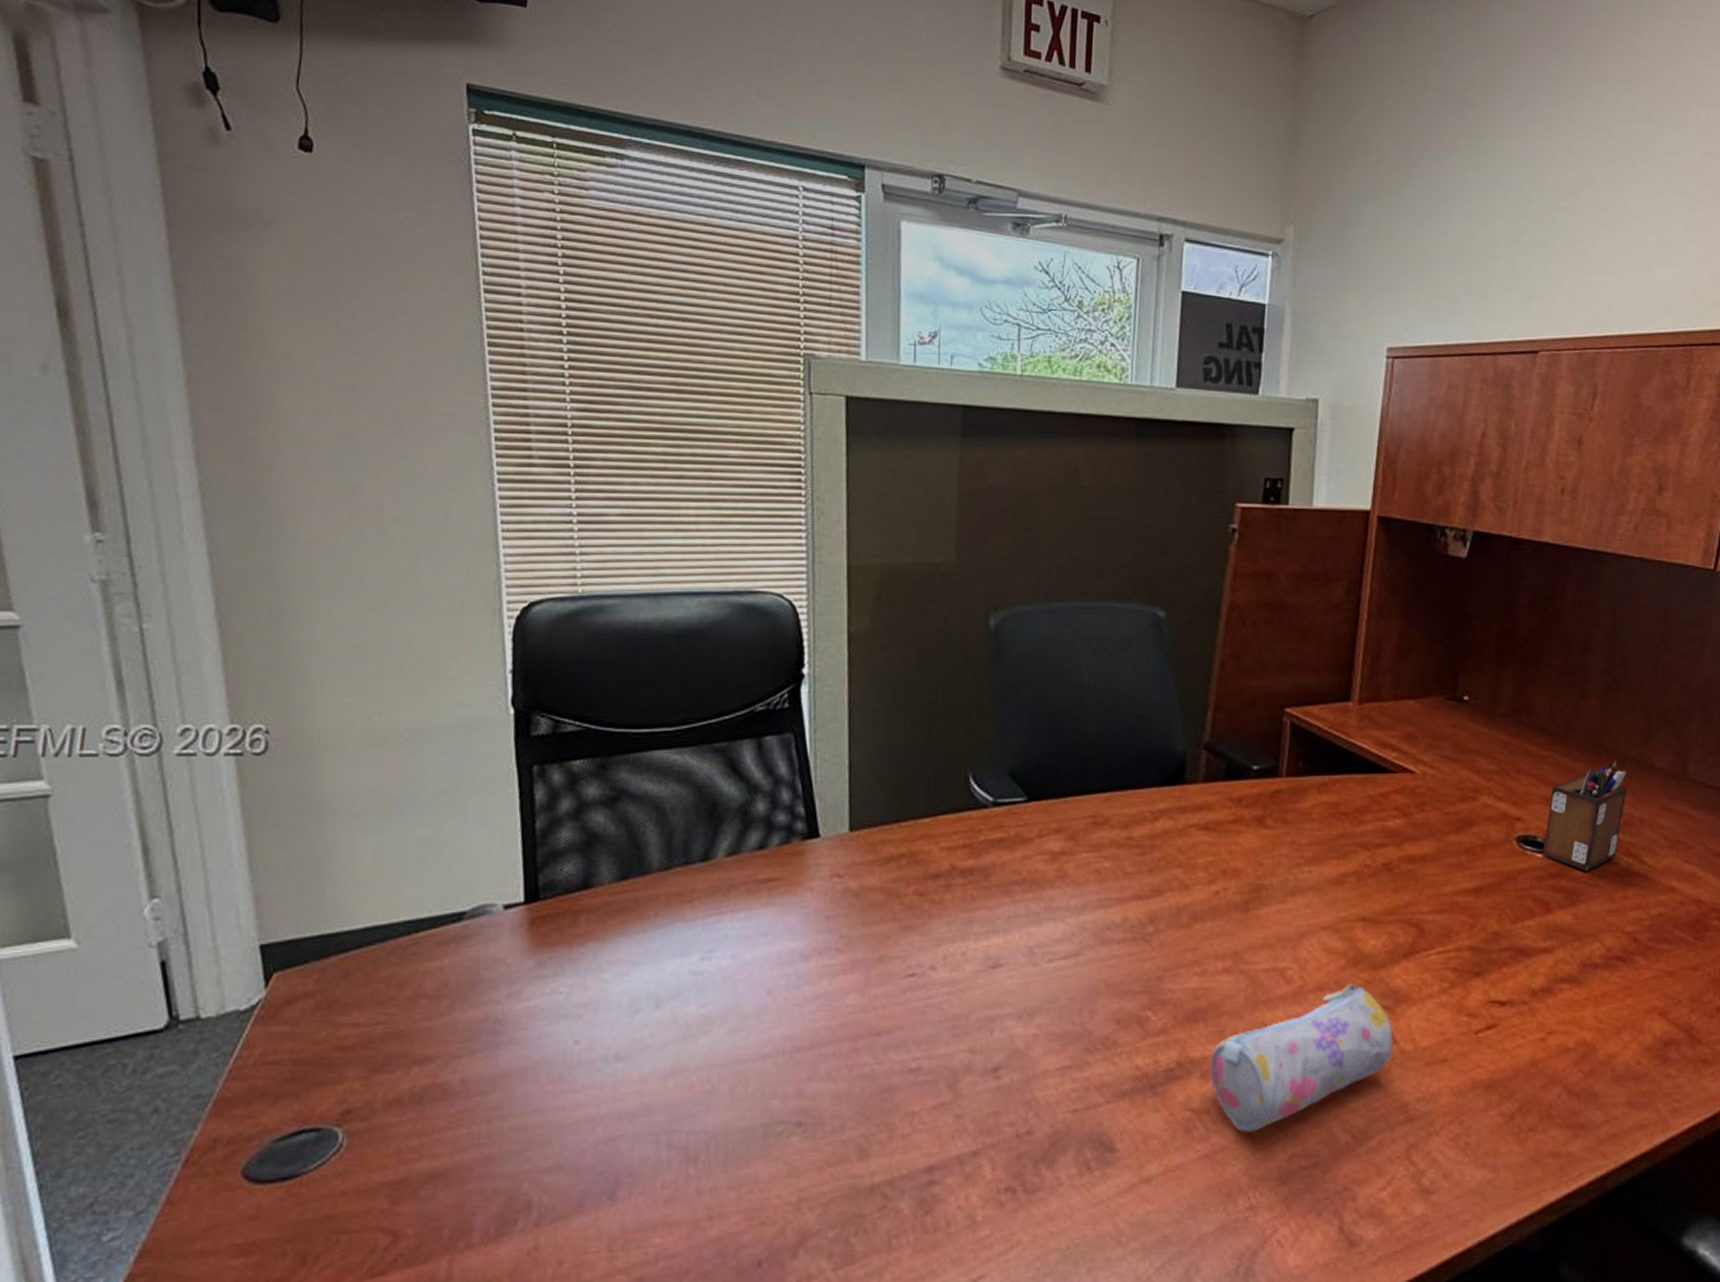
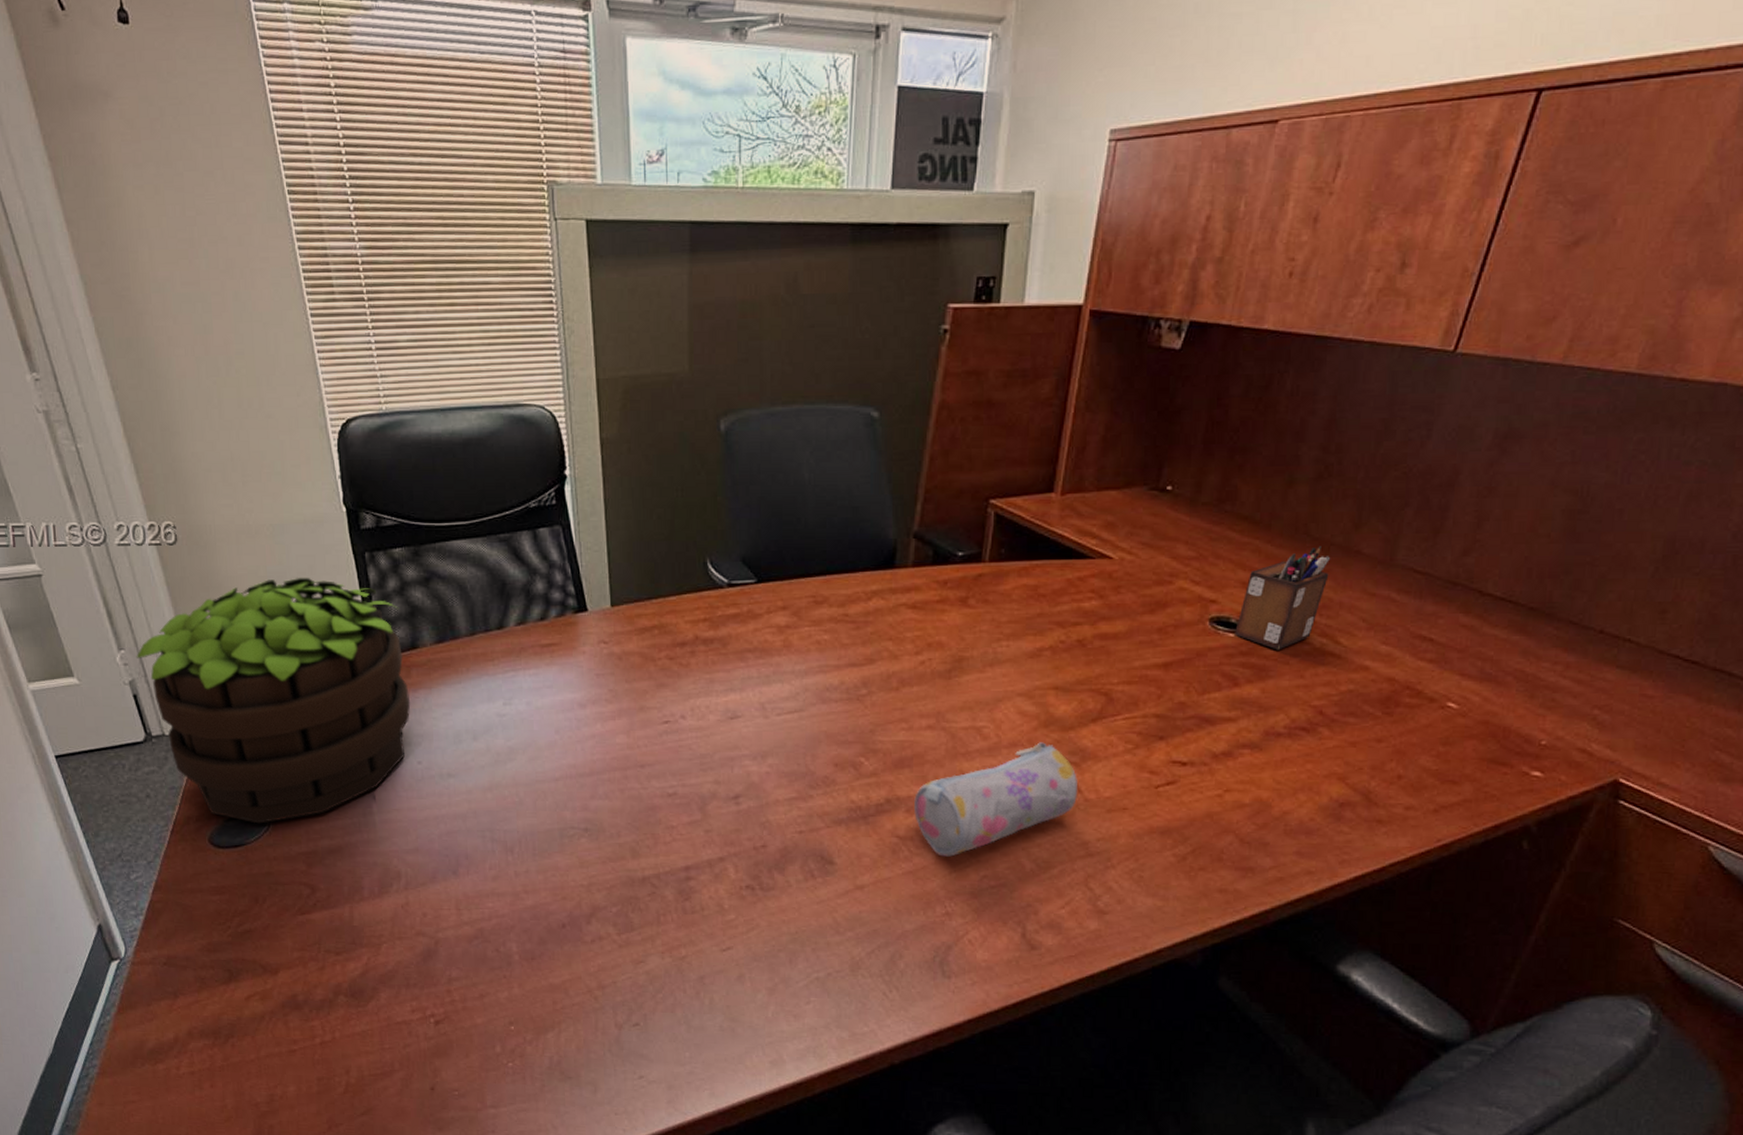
potted plant: none [175,796,574,1143] -> present [136,577,411,824]

